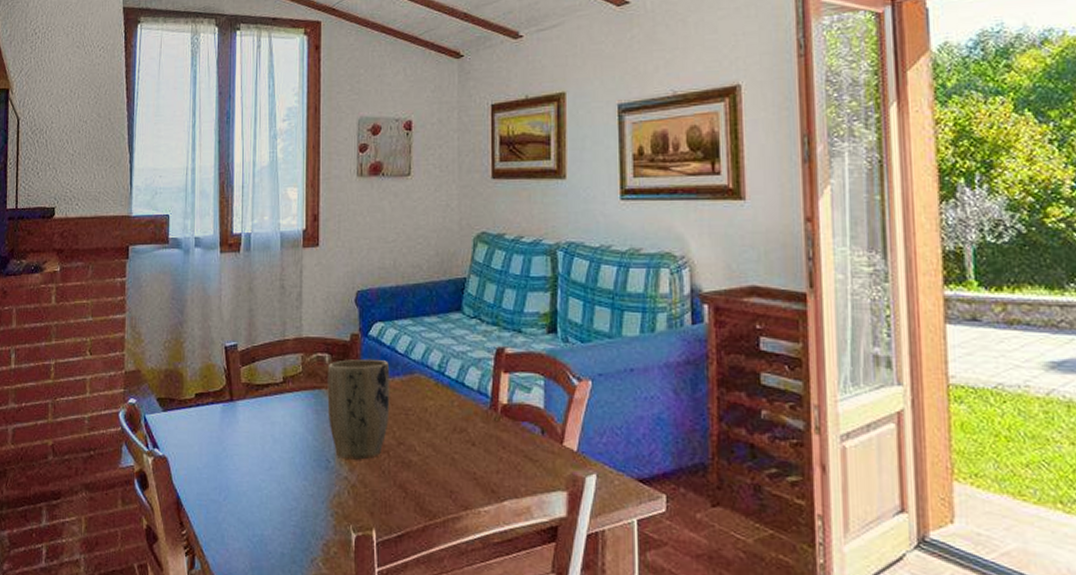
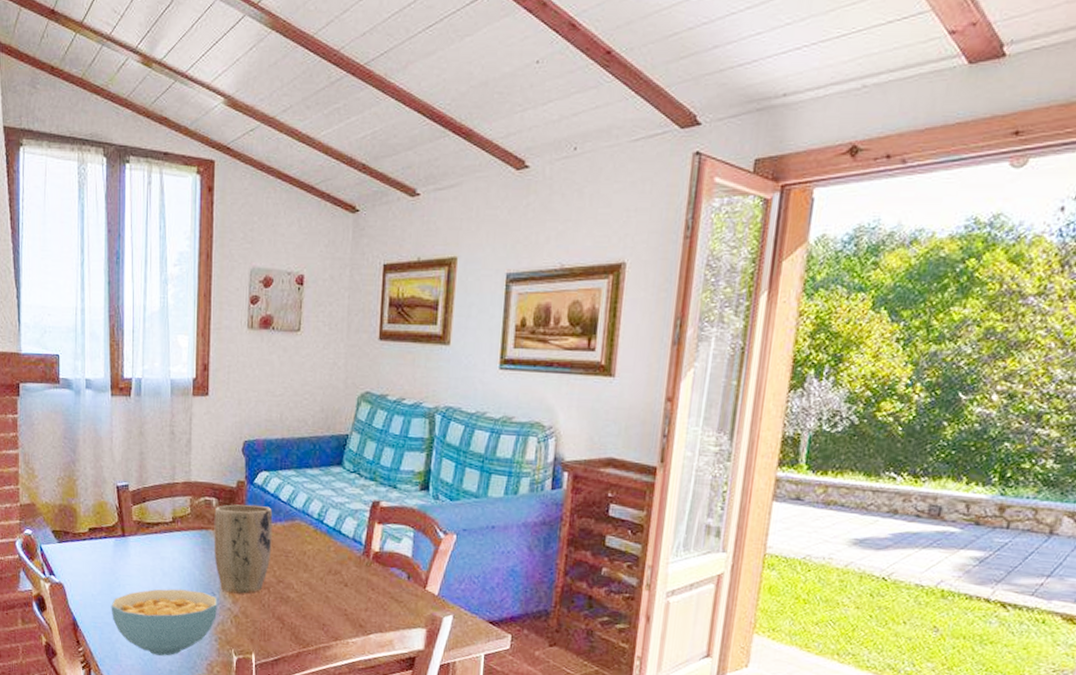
cereal bowl: none [217,457,334,537] -> present [111,589,218,656]

